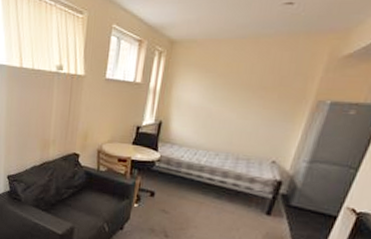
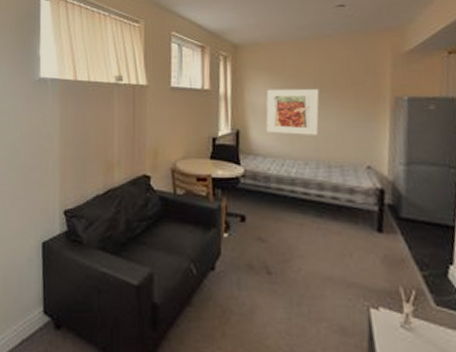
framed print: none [187,85,245,131] -> present [266,88,320,135]

